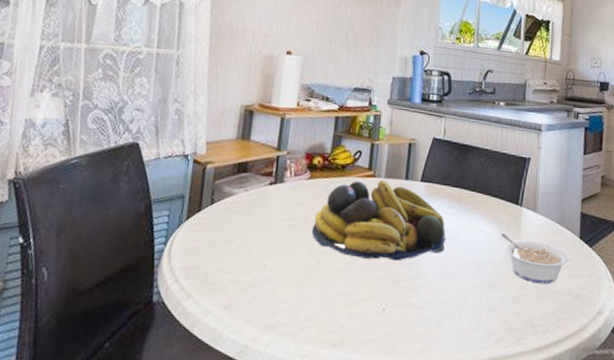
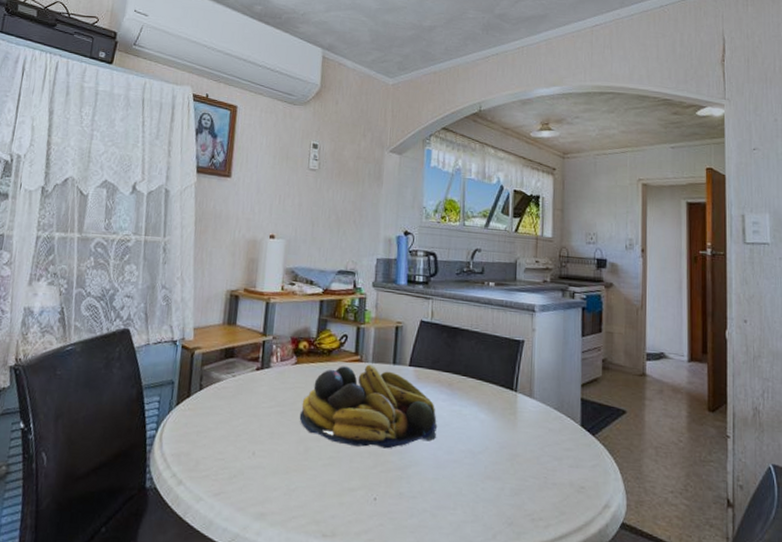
legume: present [500,232,569,284] -> none [495,419,570,475]

